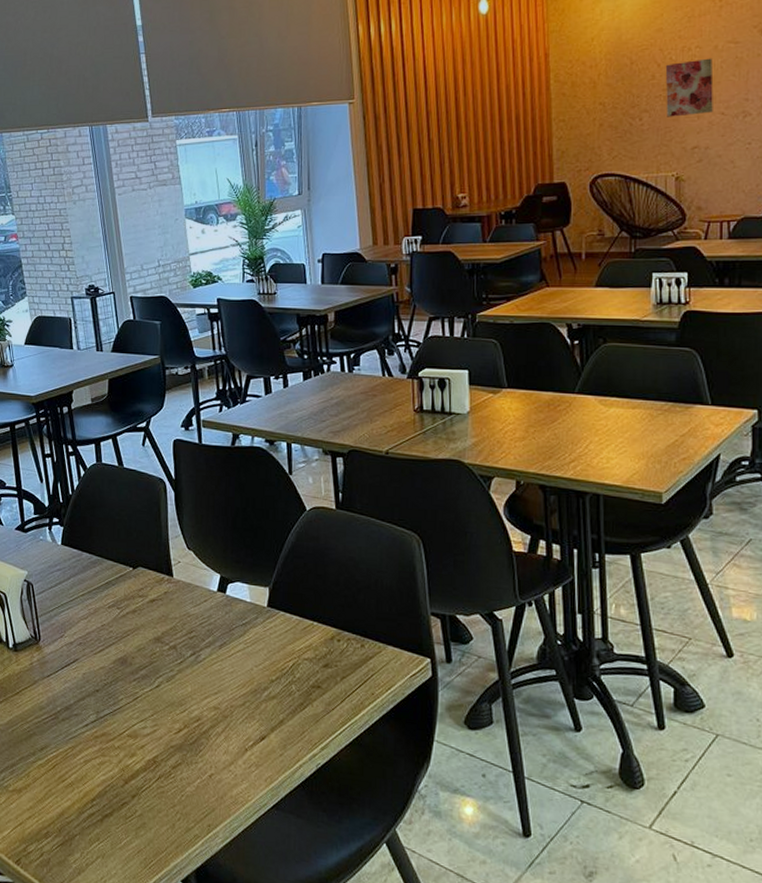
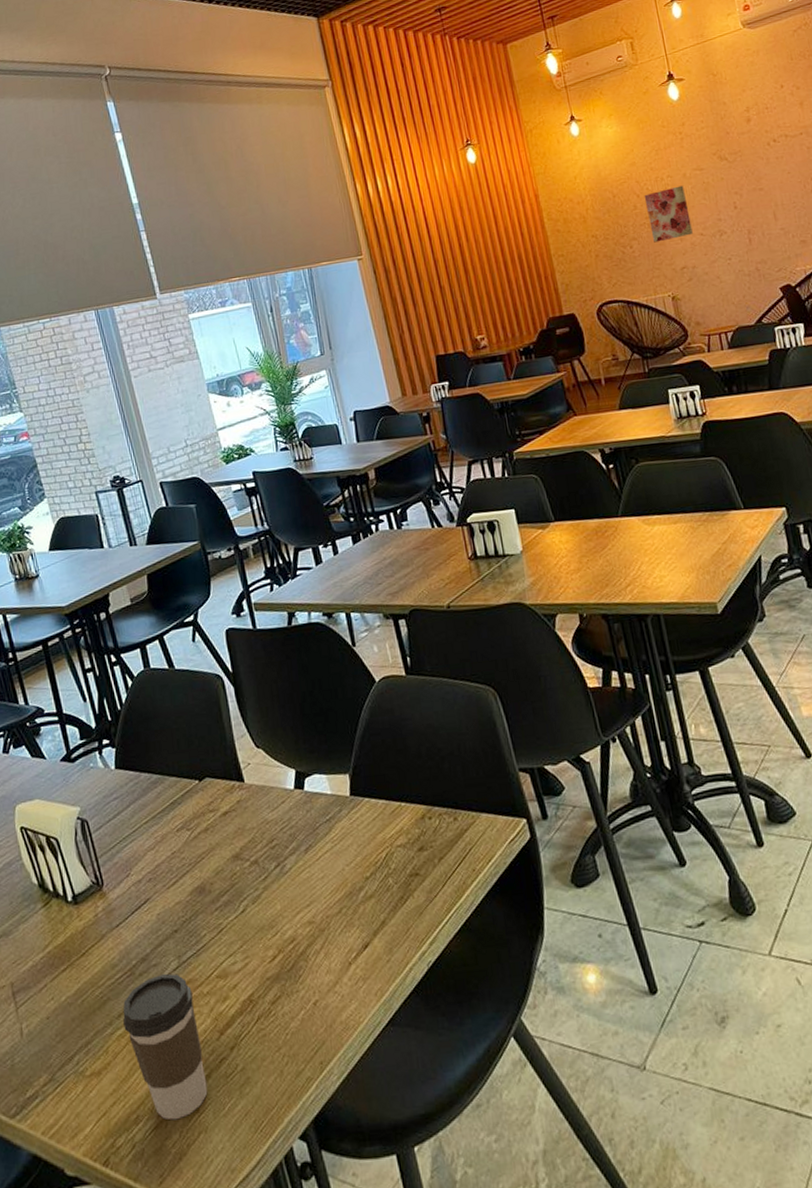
coffee cup: none [44,723,109,843] -> present [123,973,208,1120]

